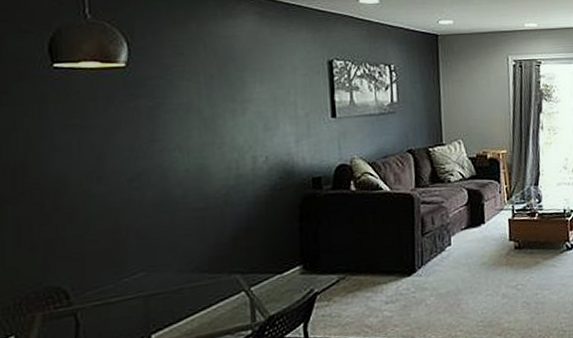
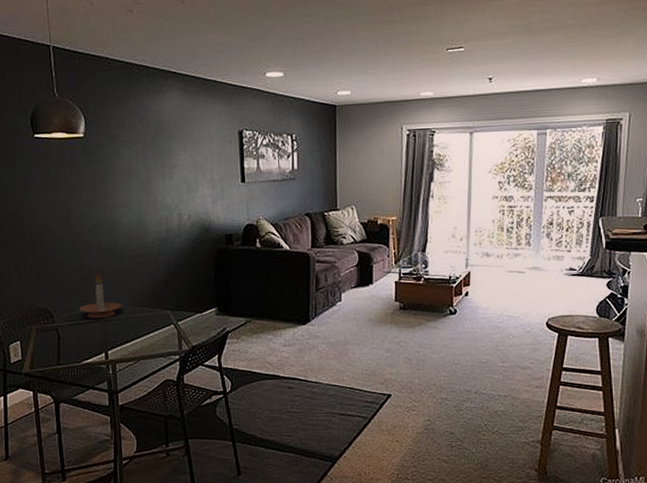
candle holder: none [110,233,173,294] -> present [79,272,122,318]

